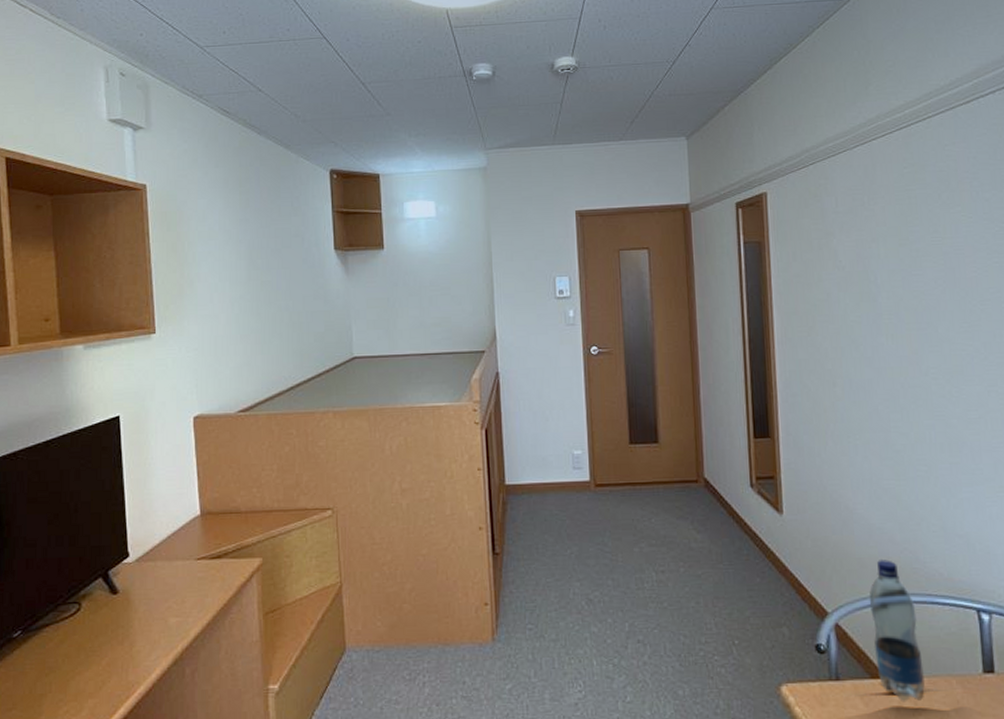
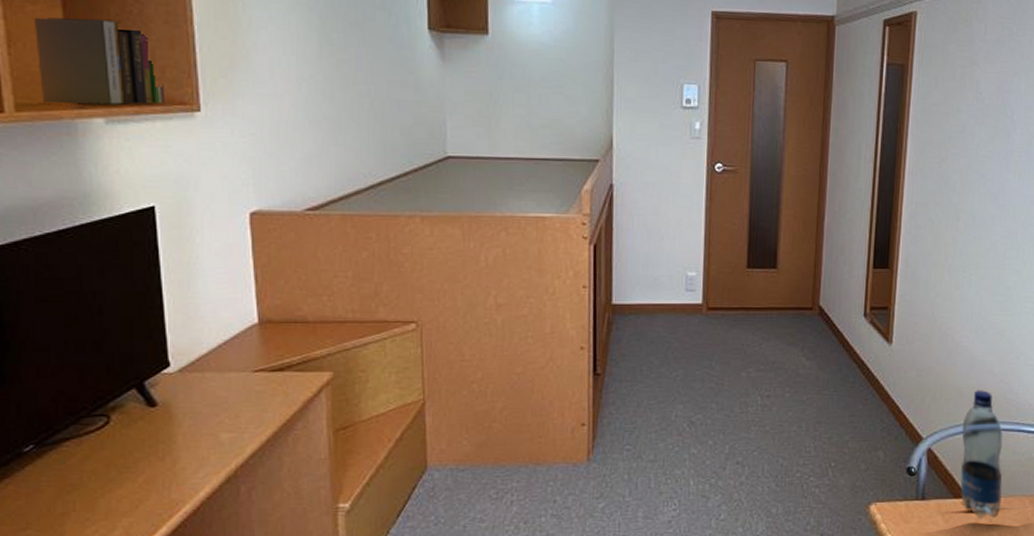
books: none [35,264,129,336] -> present [35,17,166,105]

